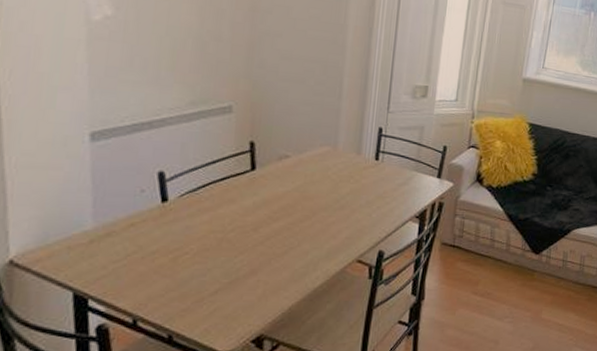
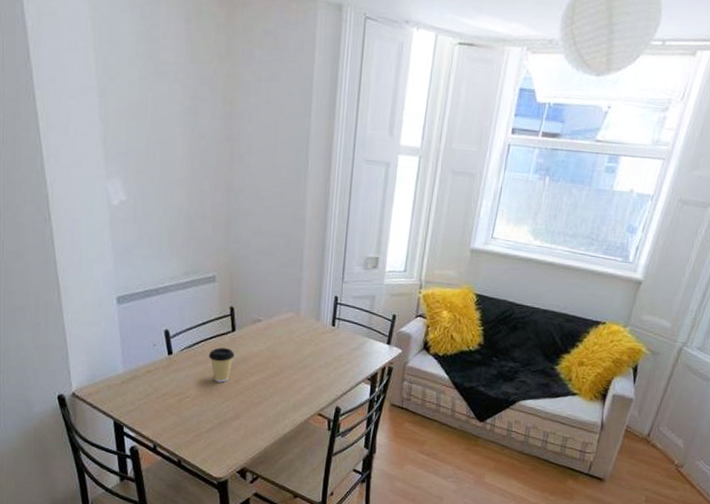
coffee cup: none [218,190,253,232] -> present [208,347,235,383]

